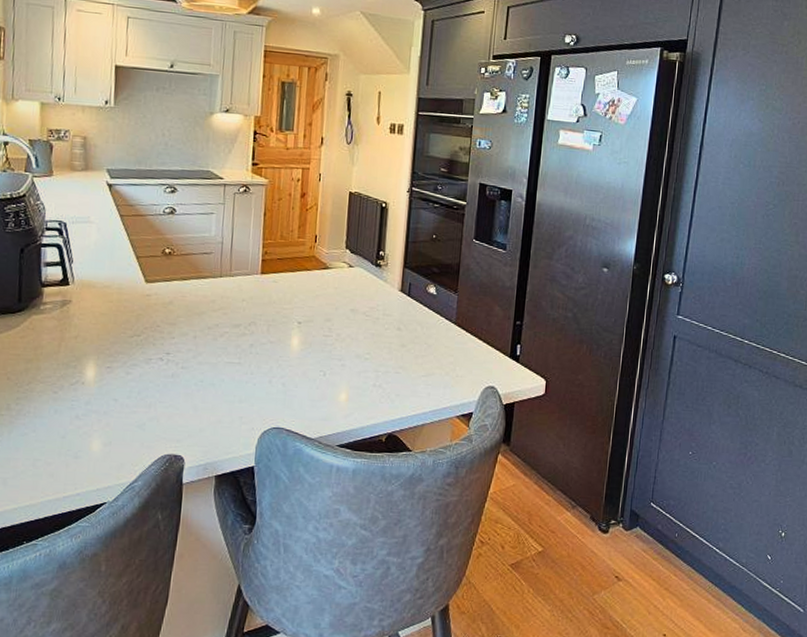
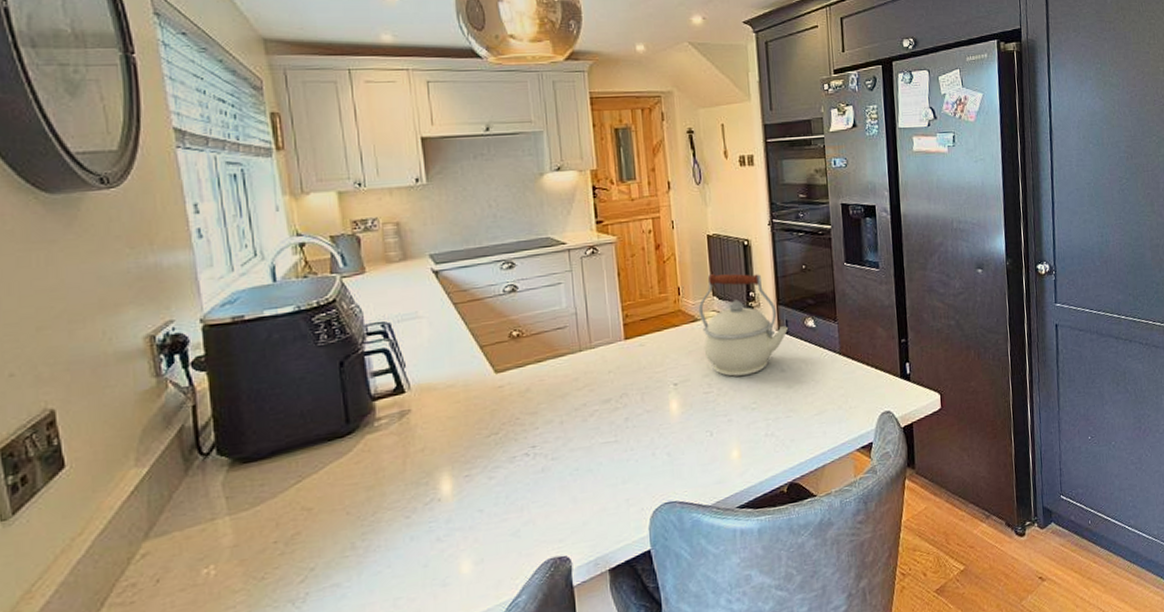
kettle: none [330,228,410,327] -> present [698,273,788,377]

